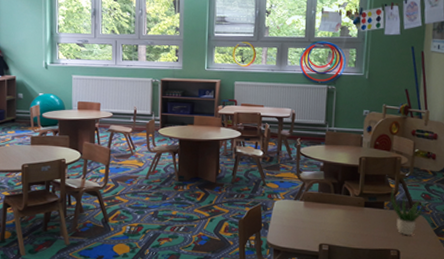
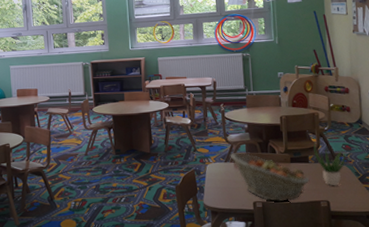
fruit basket: none [300,191,382,246] -> present [230,153,310,201]

